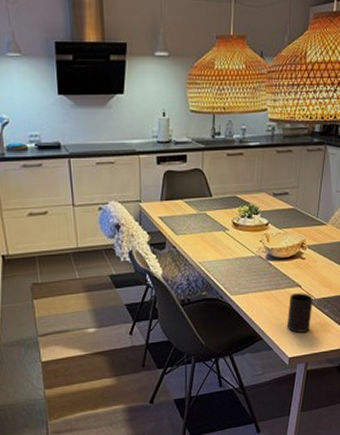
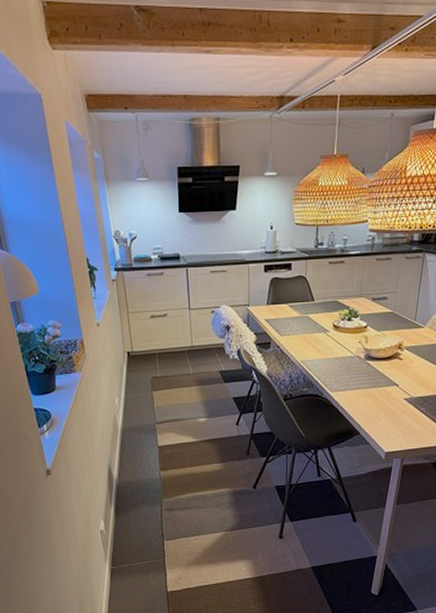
cup: present [286,293,313,333] -> none [383,391,410,429]

